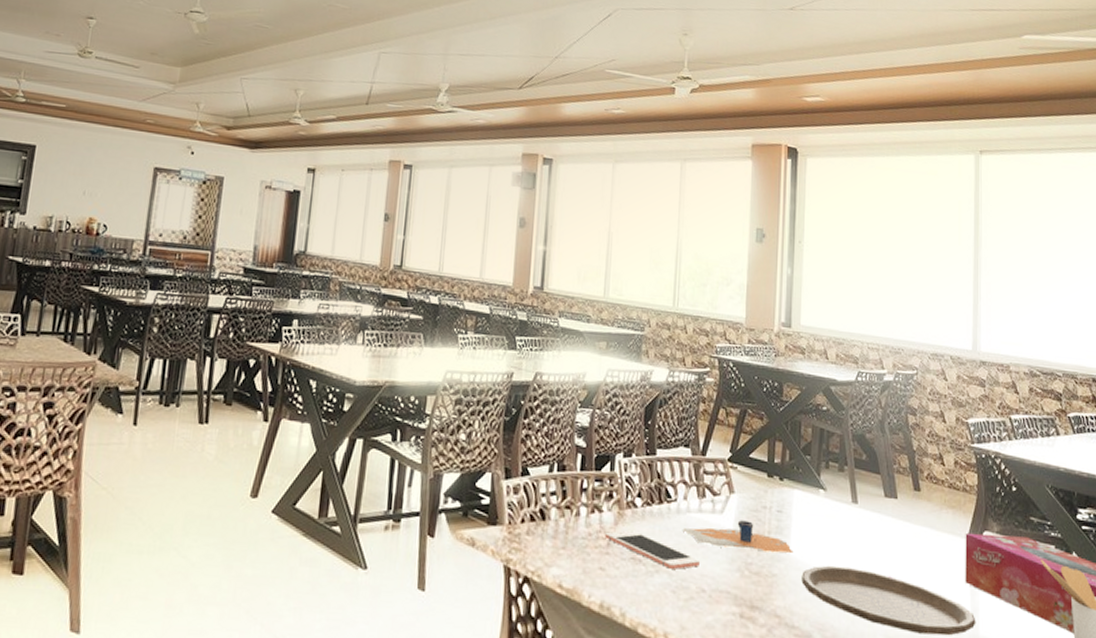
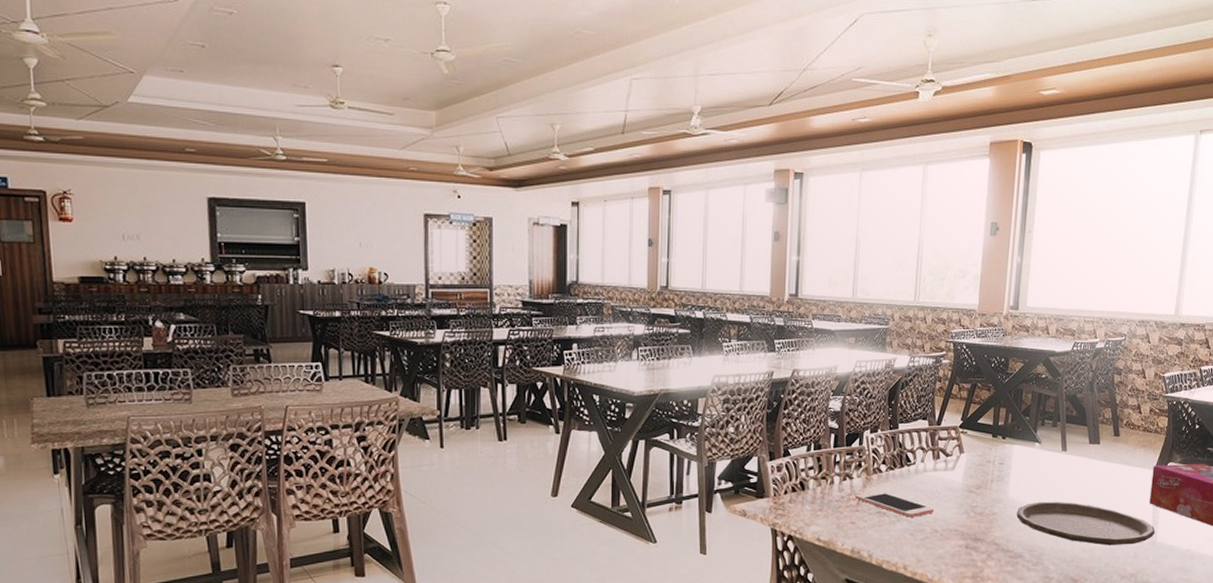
cup: present [682,520,794,553] -> none [919,474,1011,497]

